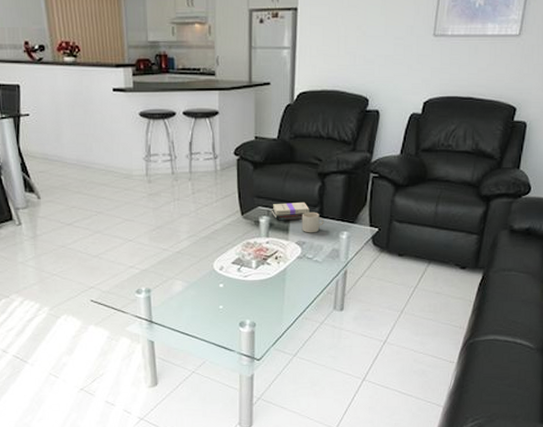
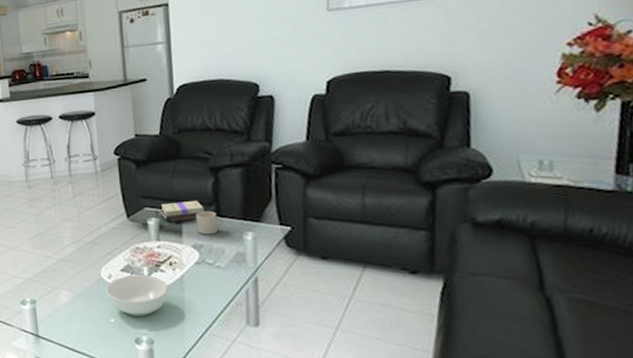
bowl: none [217,266,272,304] -> present [105,274,168,317]

